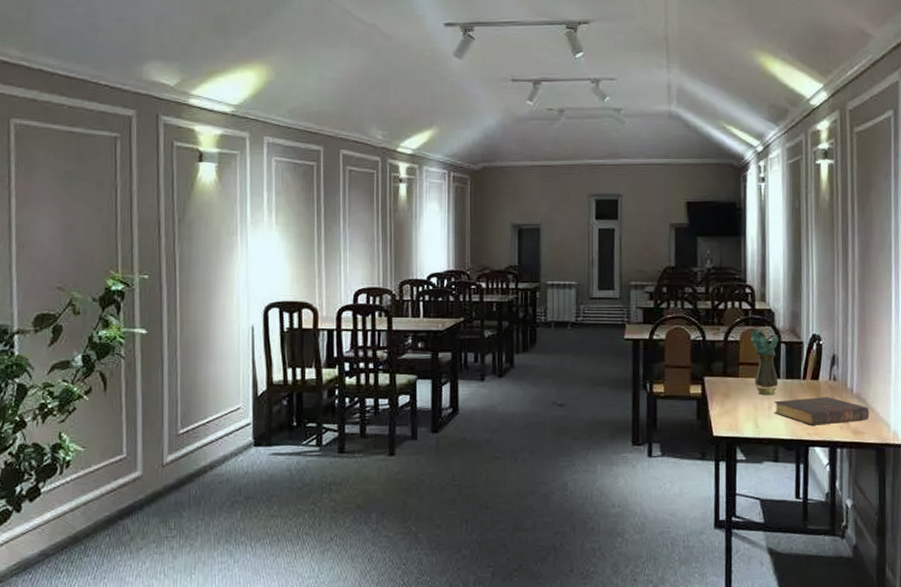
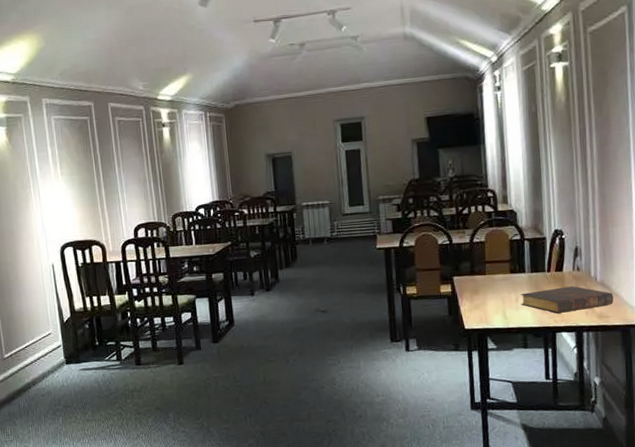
vase: present [749,326,779,396] -> none [493,227,524,290]

